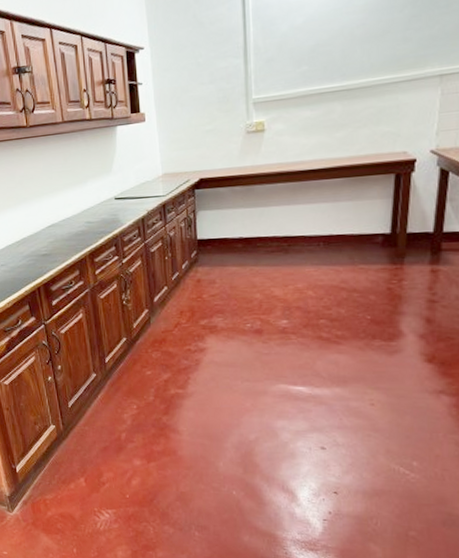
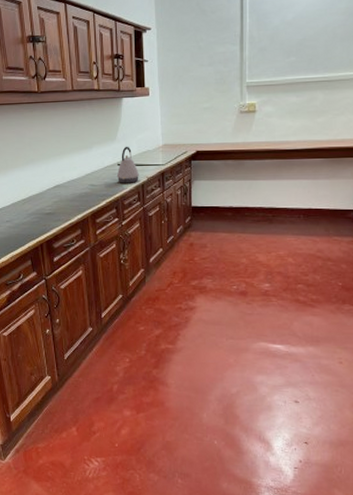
kettle: none [114,178,138,219] -> present [116,146,139,183]

